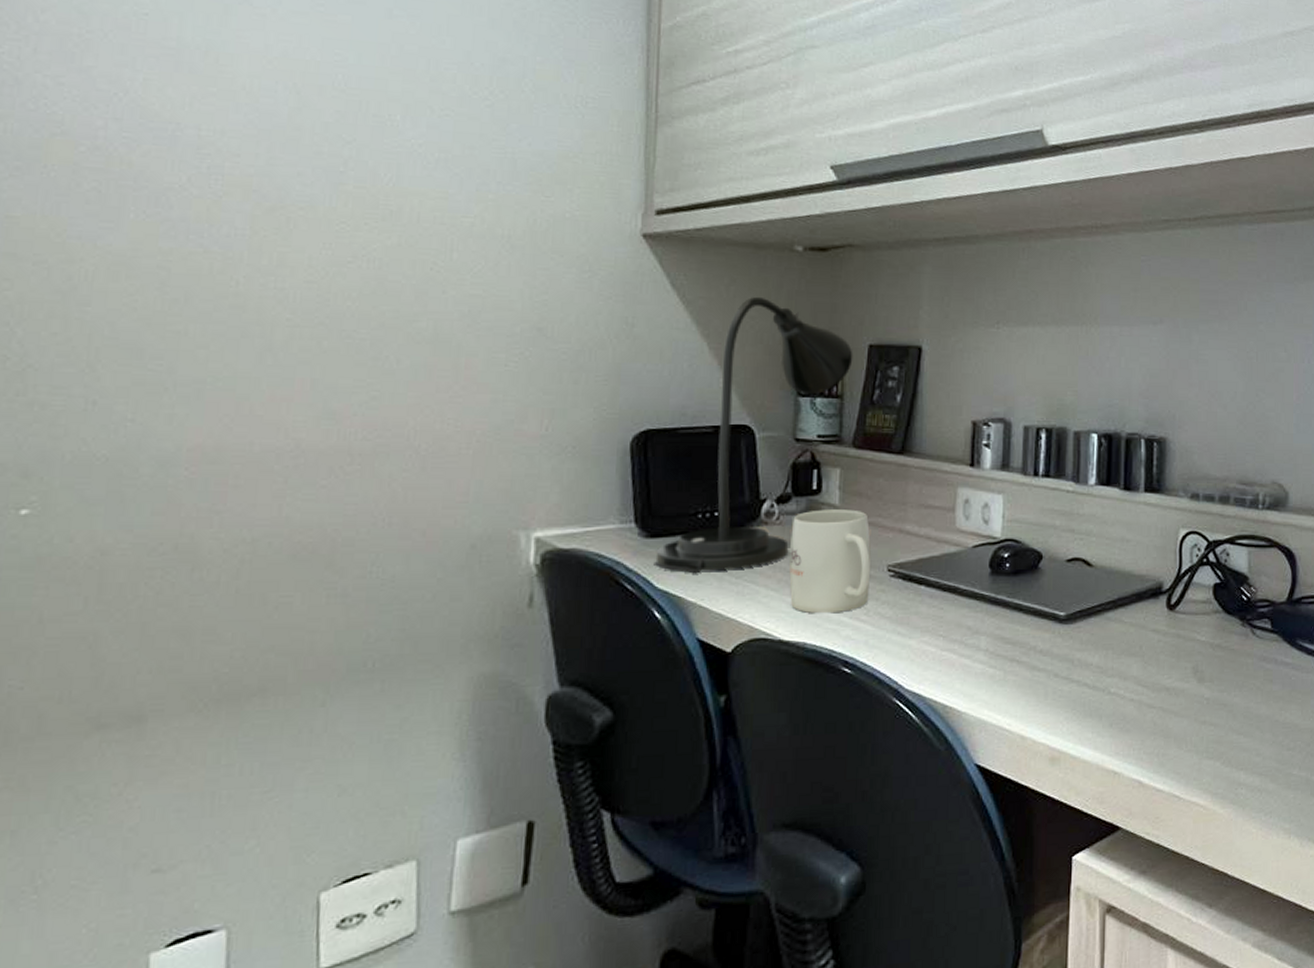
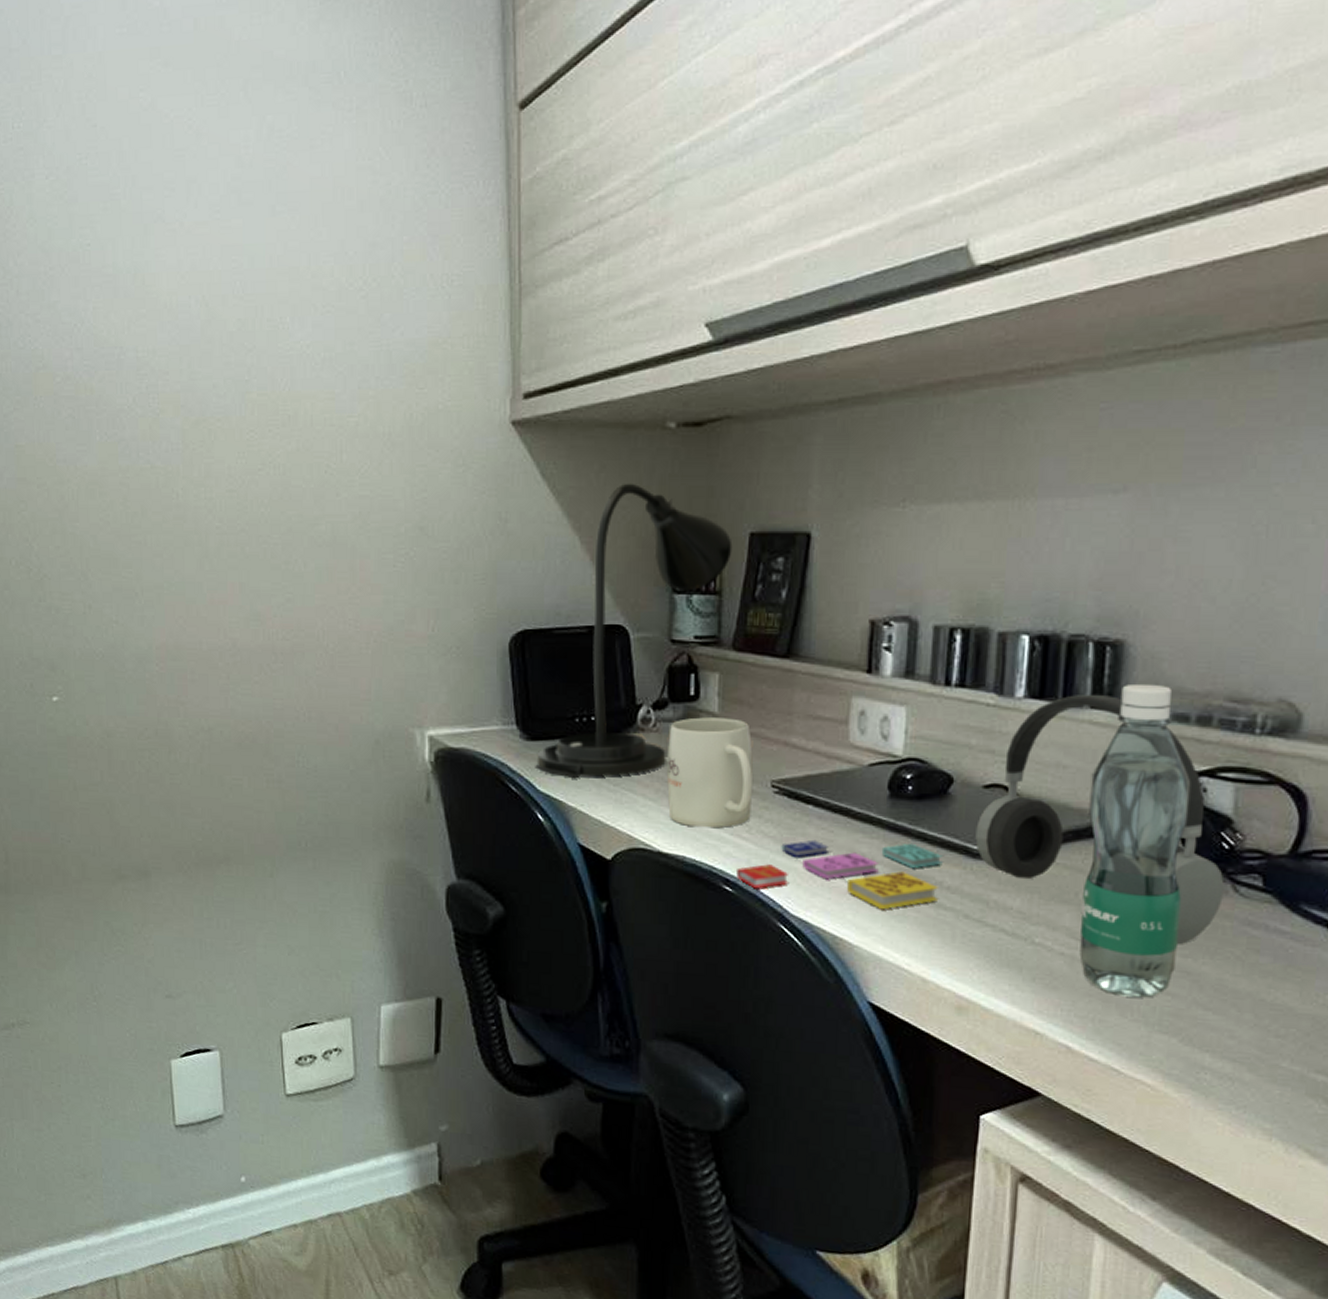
books: none [855,614,1036,677] -> present [737,839,943,910]
headphones: none [1061,480,1245,681] -> present [975,694,1225,944]
bottle: none [1145,471,1218,731] -> present [1079,683,1191,998]

